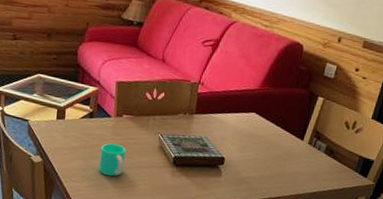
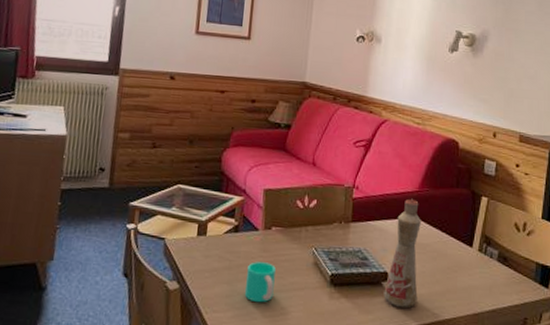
bottle: none [219,95,259,187] -> present [384,198,421,309]

